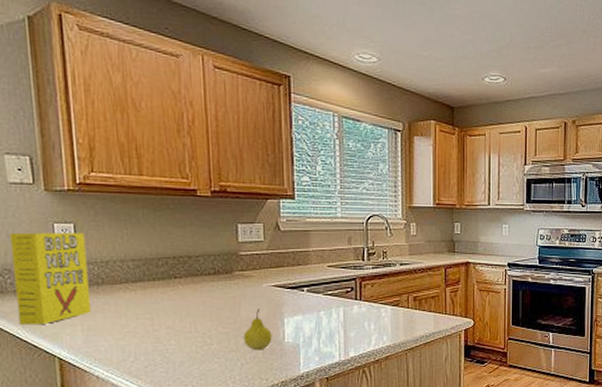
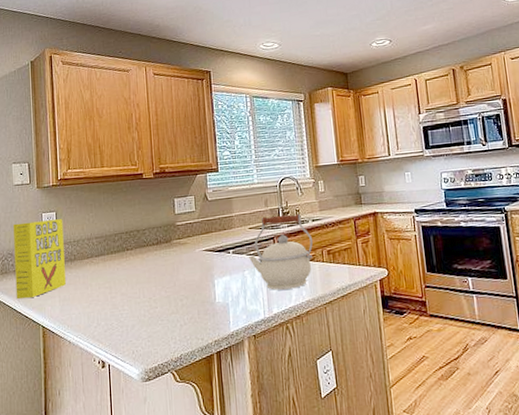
fruit: present [244,309,272,351] -> none [182,272,205,312]
kettle: none [326,255,399,333] -> present [249,214,313,290]

